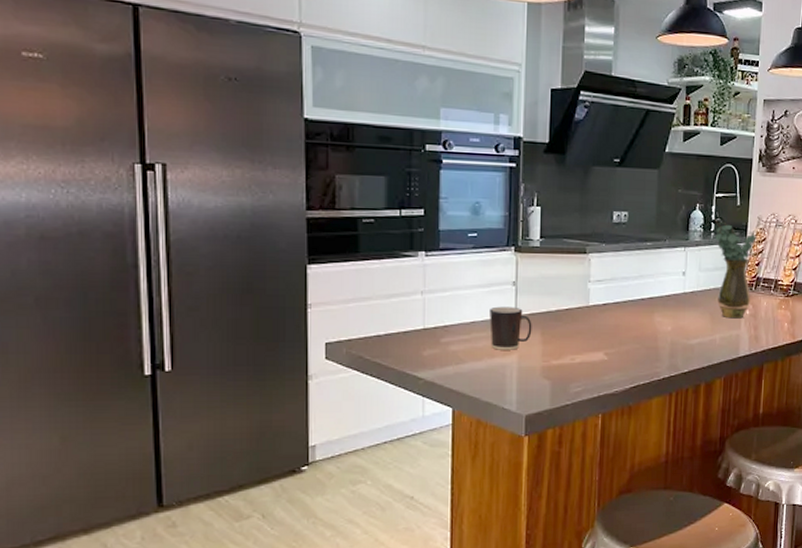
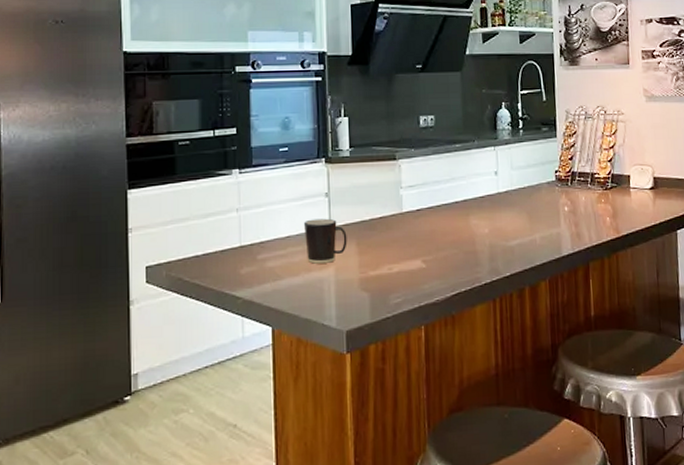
vase: present [714,218,756,319] -> none [522,115,568,217]

